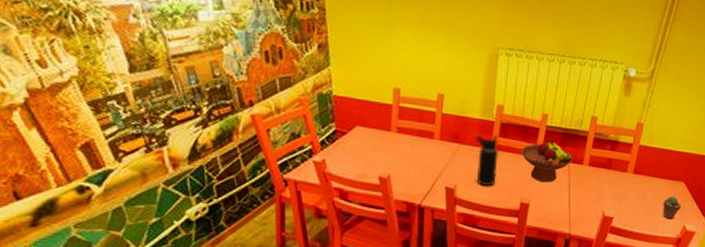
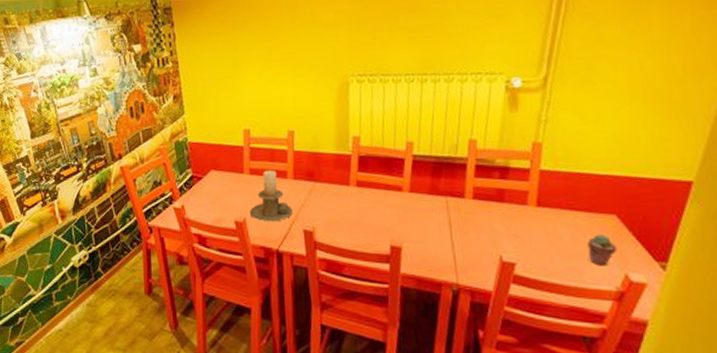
candle holder: none [395,129,436,179] -> present [250,169,292,222]
water bottle: present [475,134,499,186] -> none [332,168,360,227]
fruit bowl: present [520,138,574,183] -> none [384,169,452,222]

